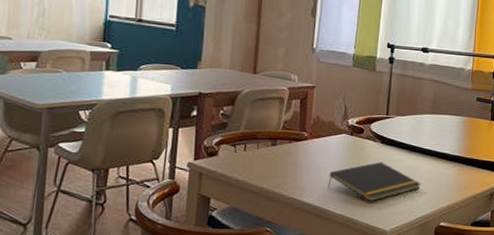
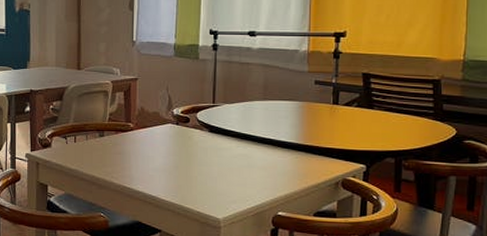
notepad: present [328,161,421,202] -> none [156,150,255,190]

